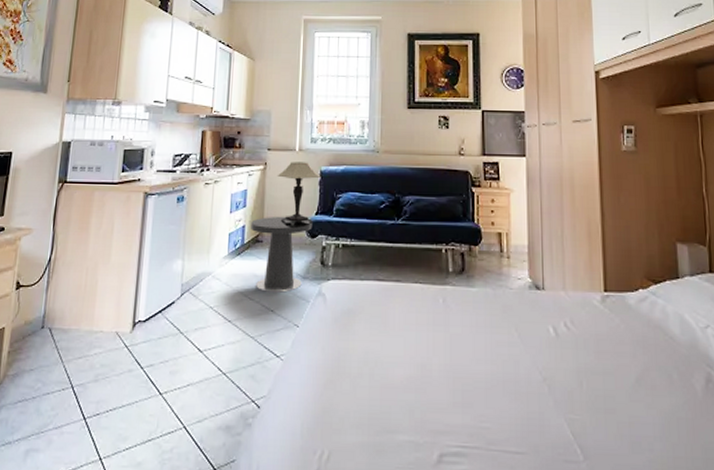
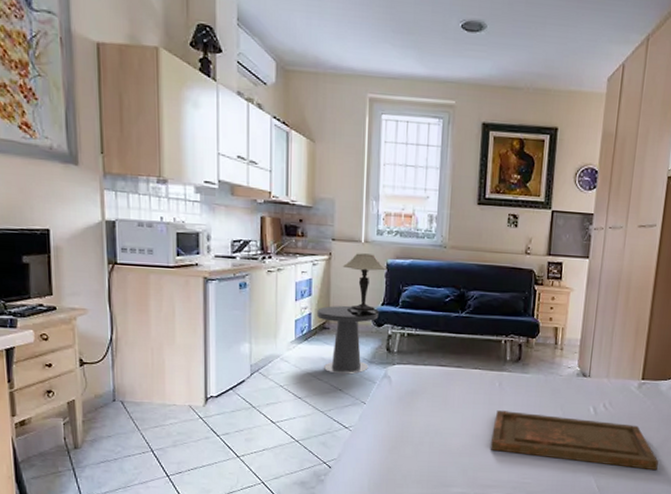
tray: none [438,333,643,411] -> present [490,410,658,471]

